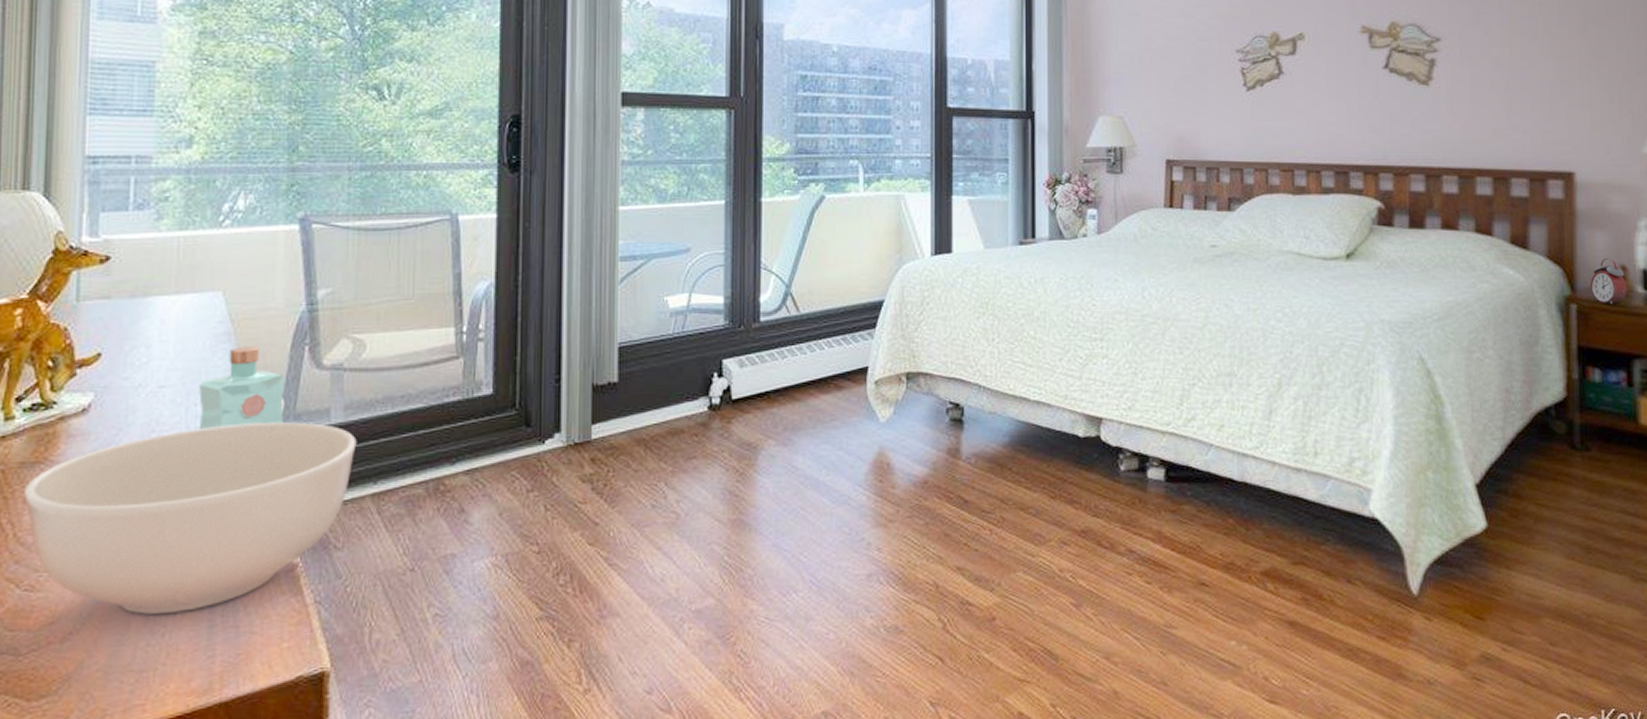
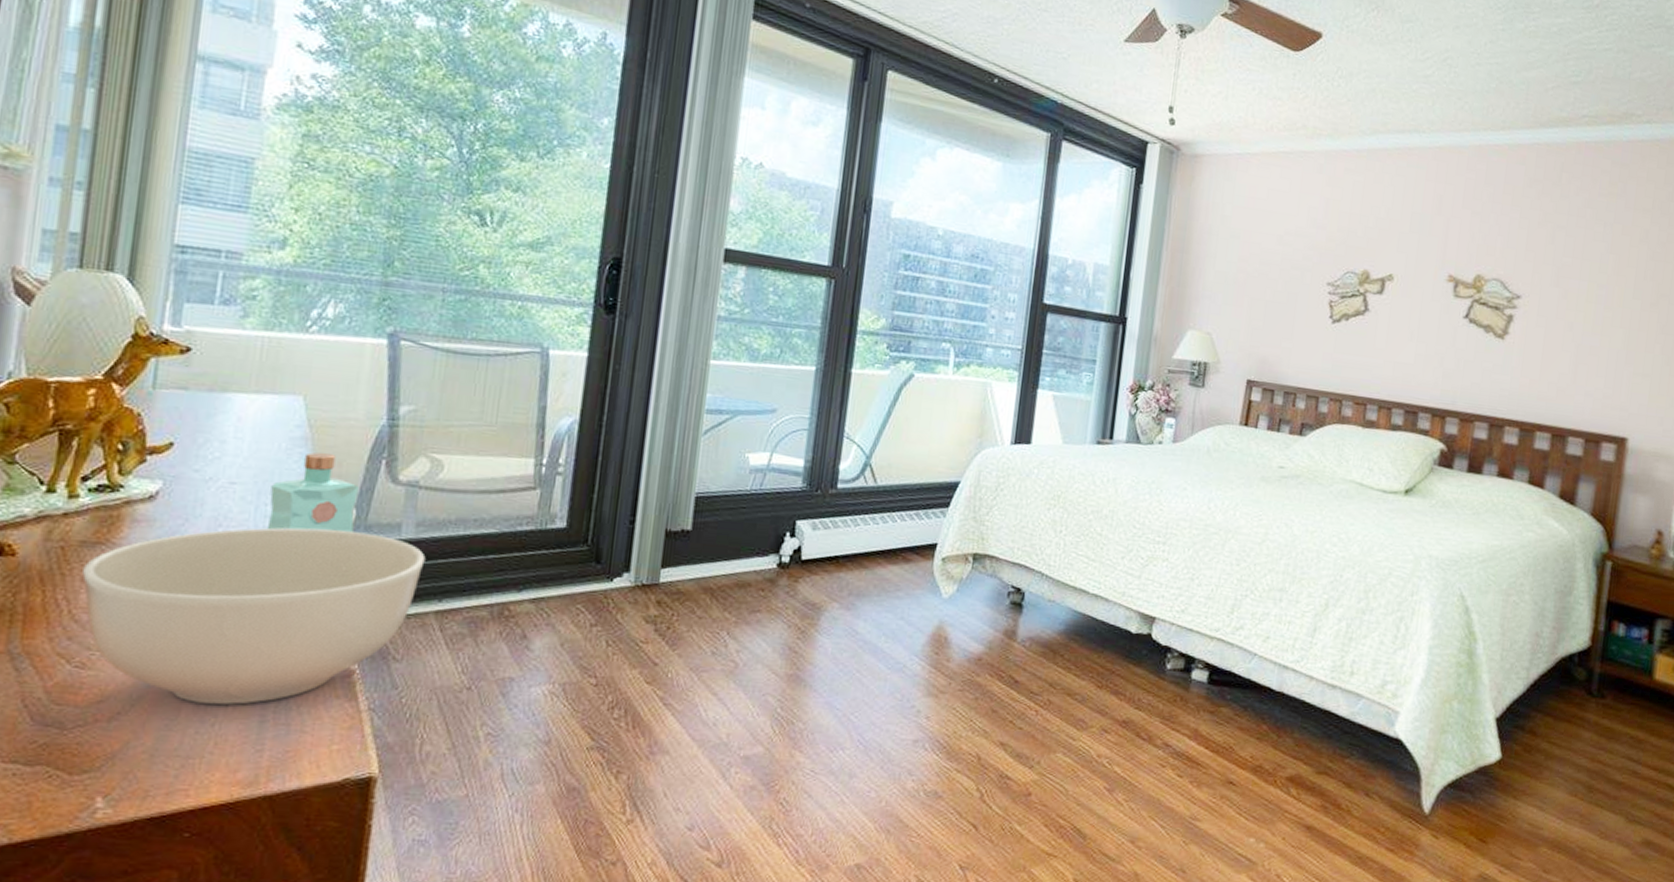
alarm clock: present [1590,257,1628,304] -> none [1626,521,1661,566]

